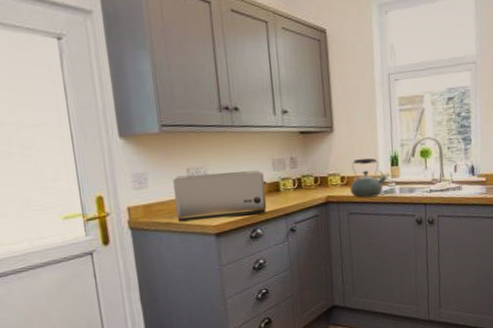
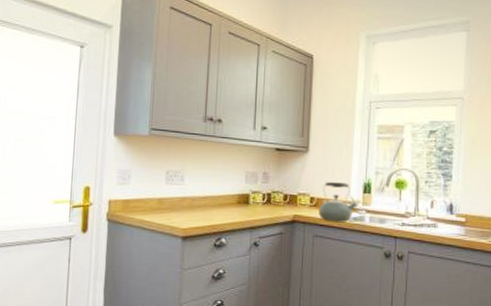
toaster: present [172,170,267,222] -> none [150,177,238,224]

